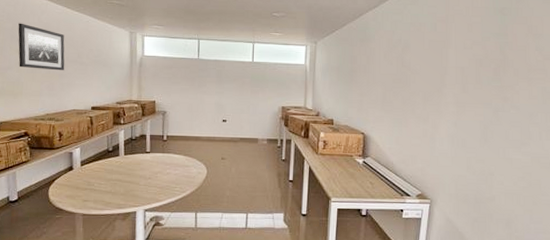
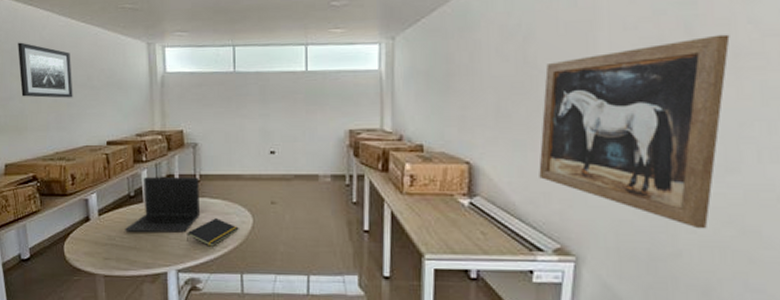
laptop: none [103,136,166,180] -> present [125,177,199,233]
notepad: none [154,170,196,191] -> present [187,218,239,247]
wall art: none [409,56,526,182] -> present [539,34,730,229]

